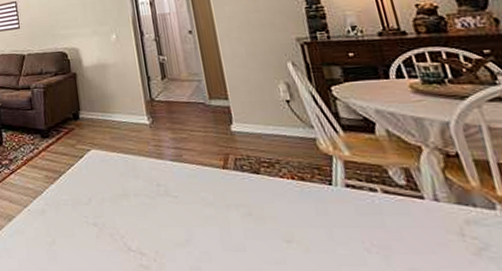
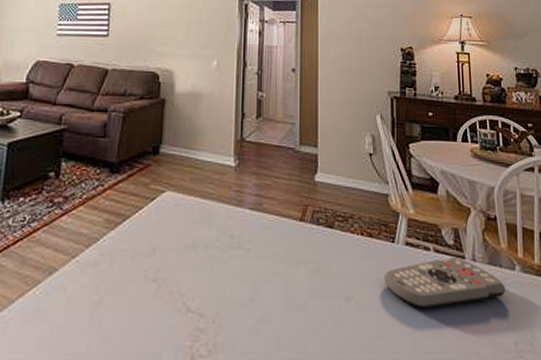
remote control: none [325,198,488,251] -> present [383,258,506,309]

